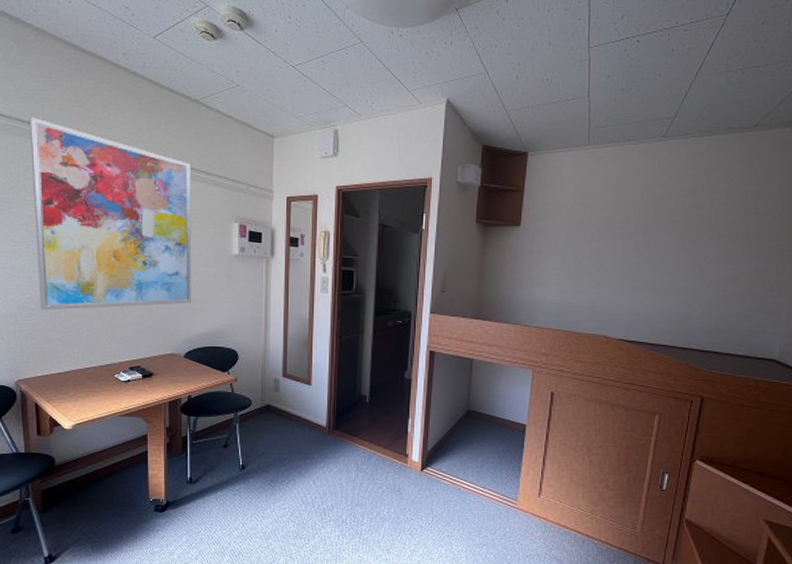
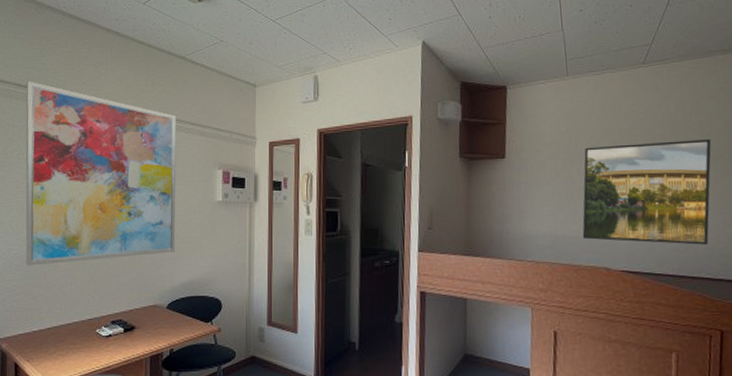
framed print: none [586,217,719,318] -> present [582,139,712,245]

